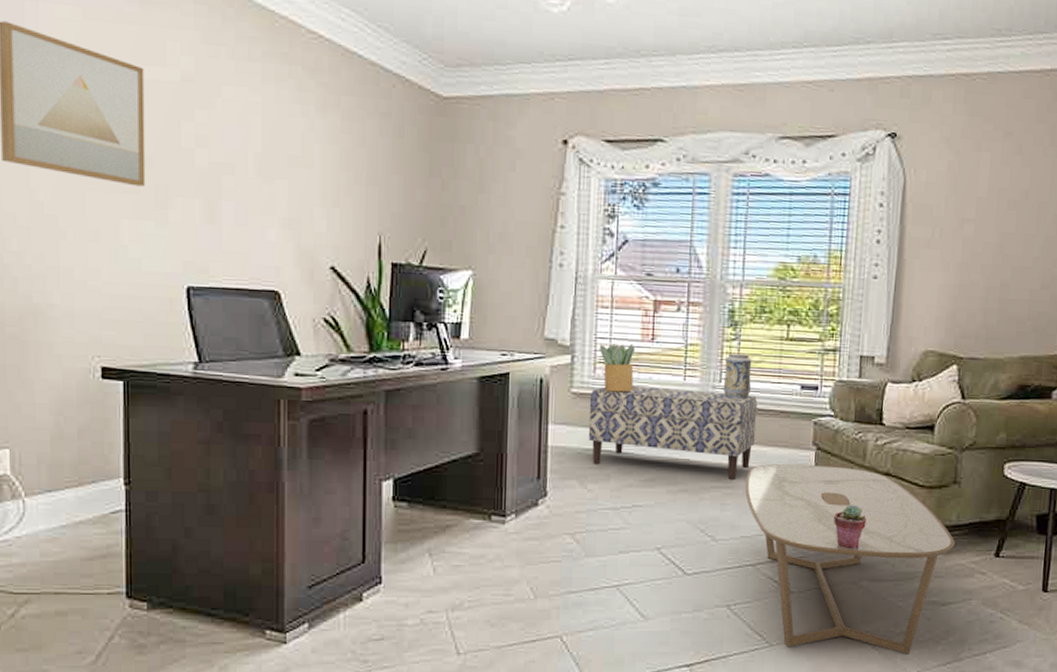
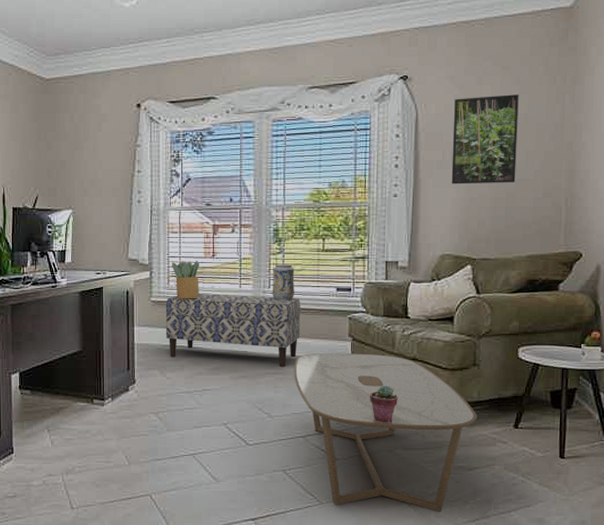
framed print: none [940,165,1021,271] -> present [451,94,519,185]

